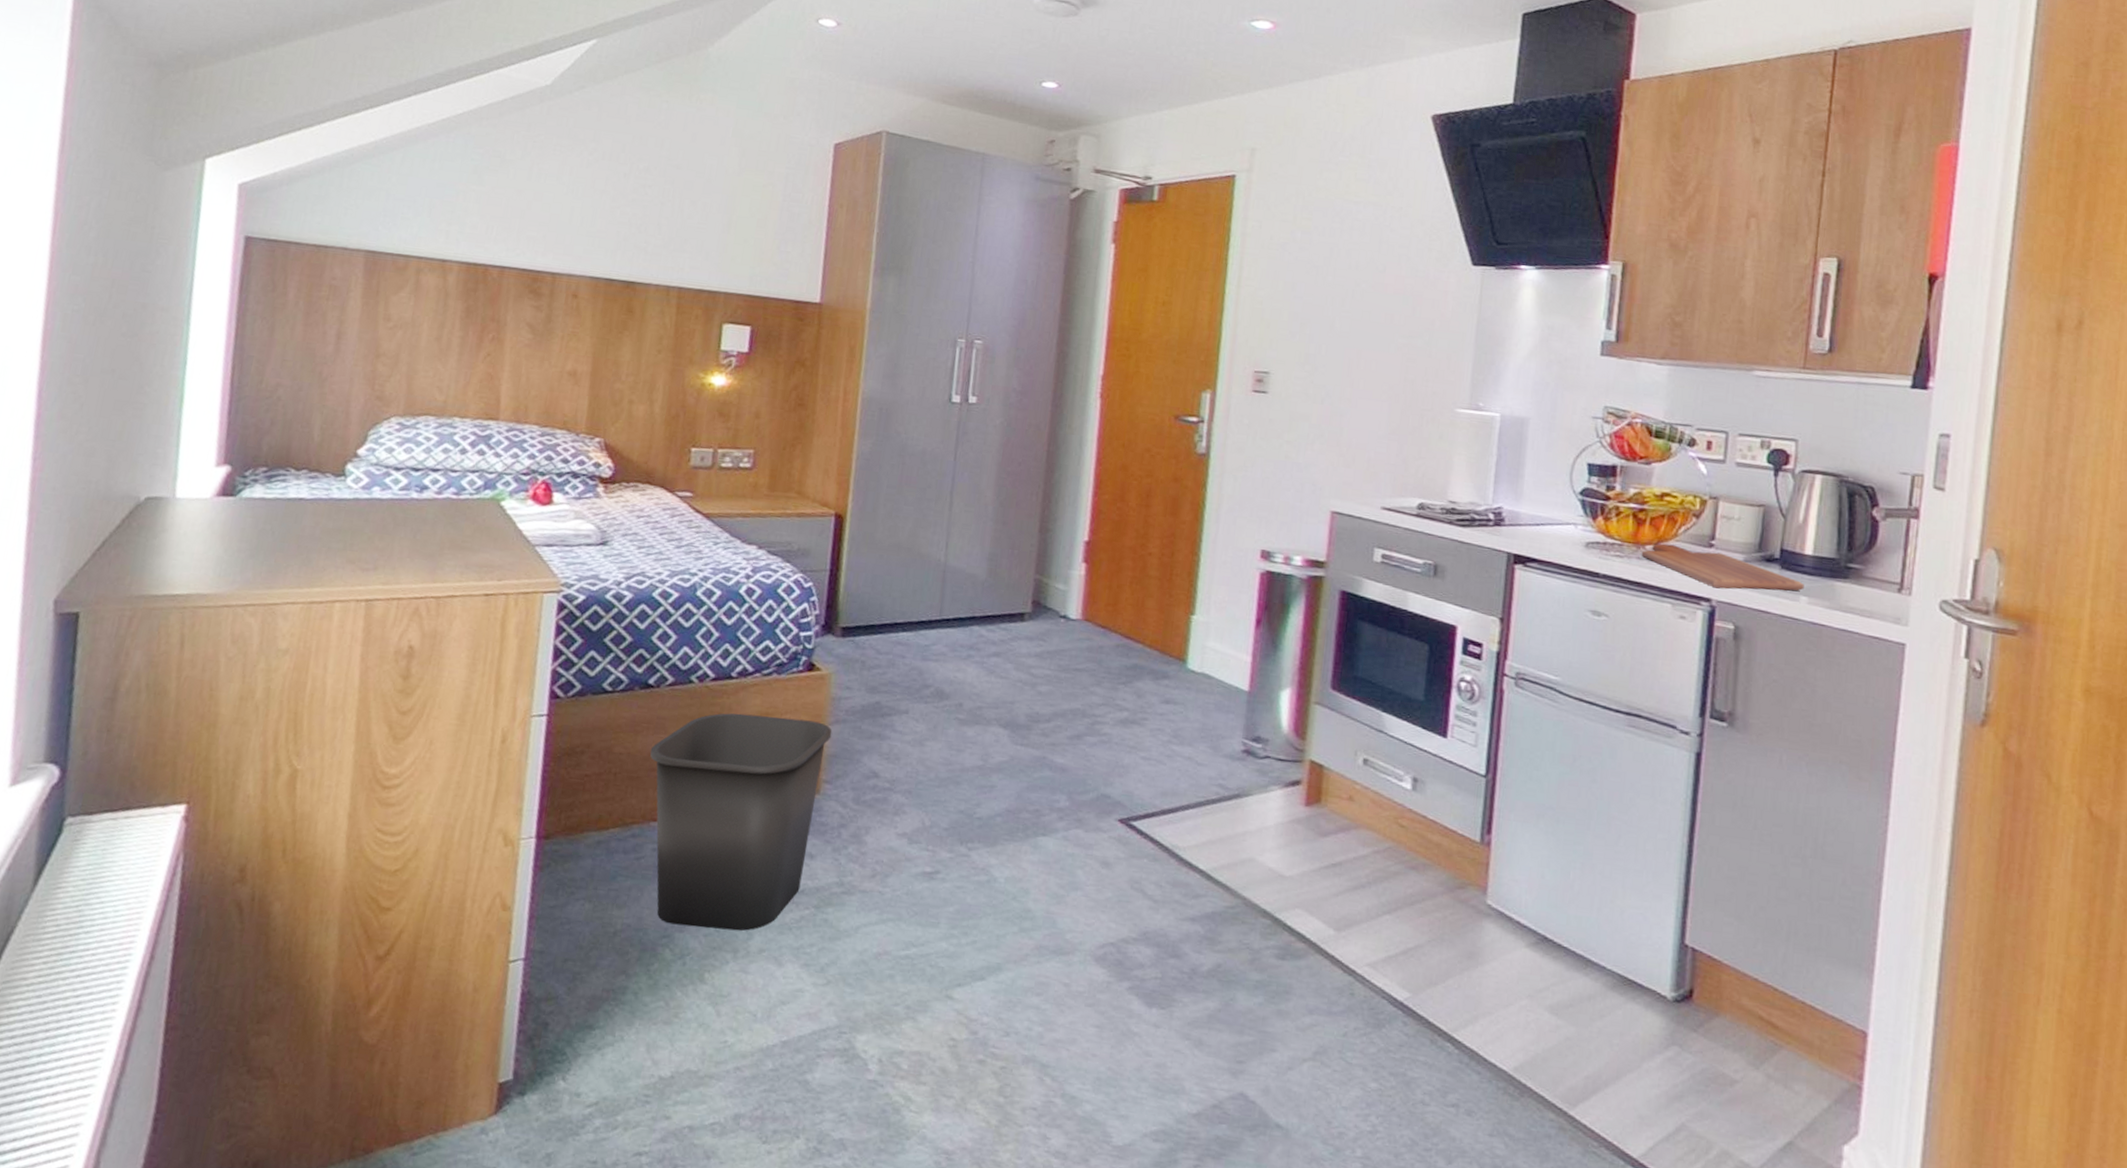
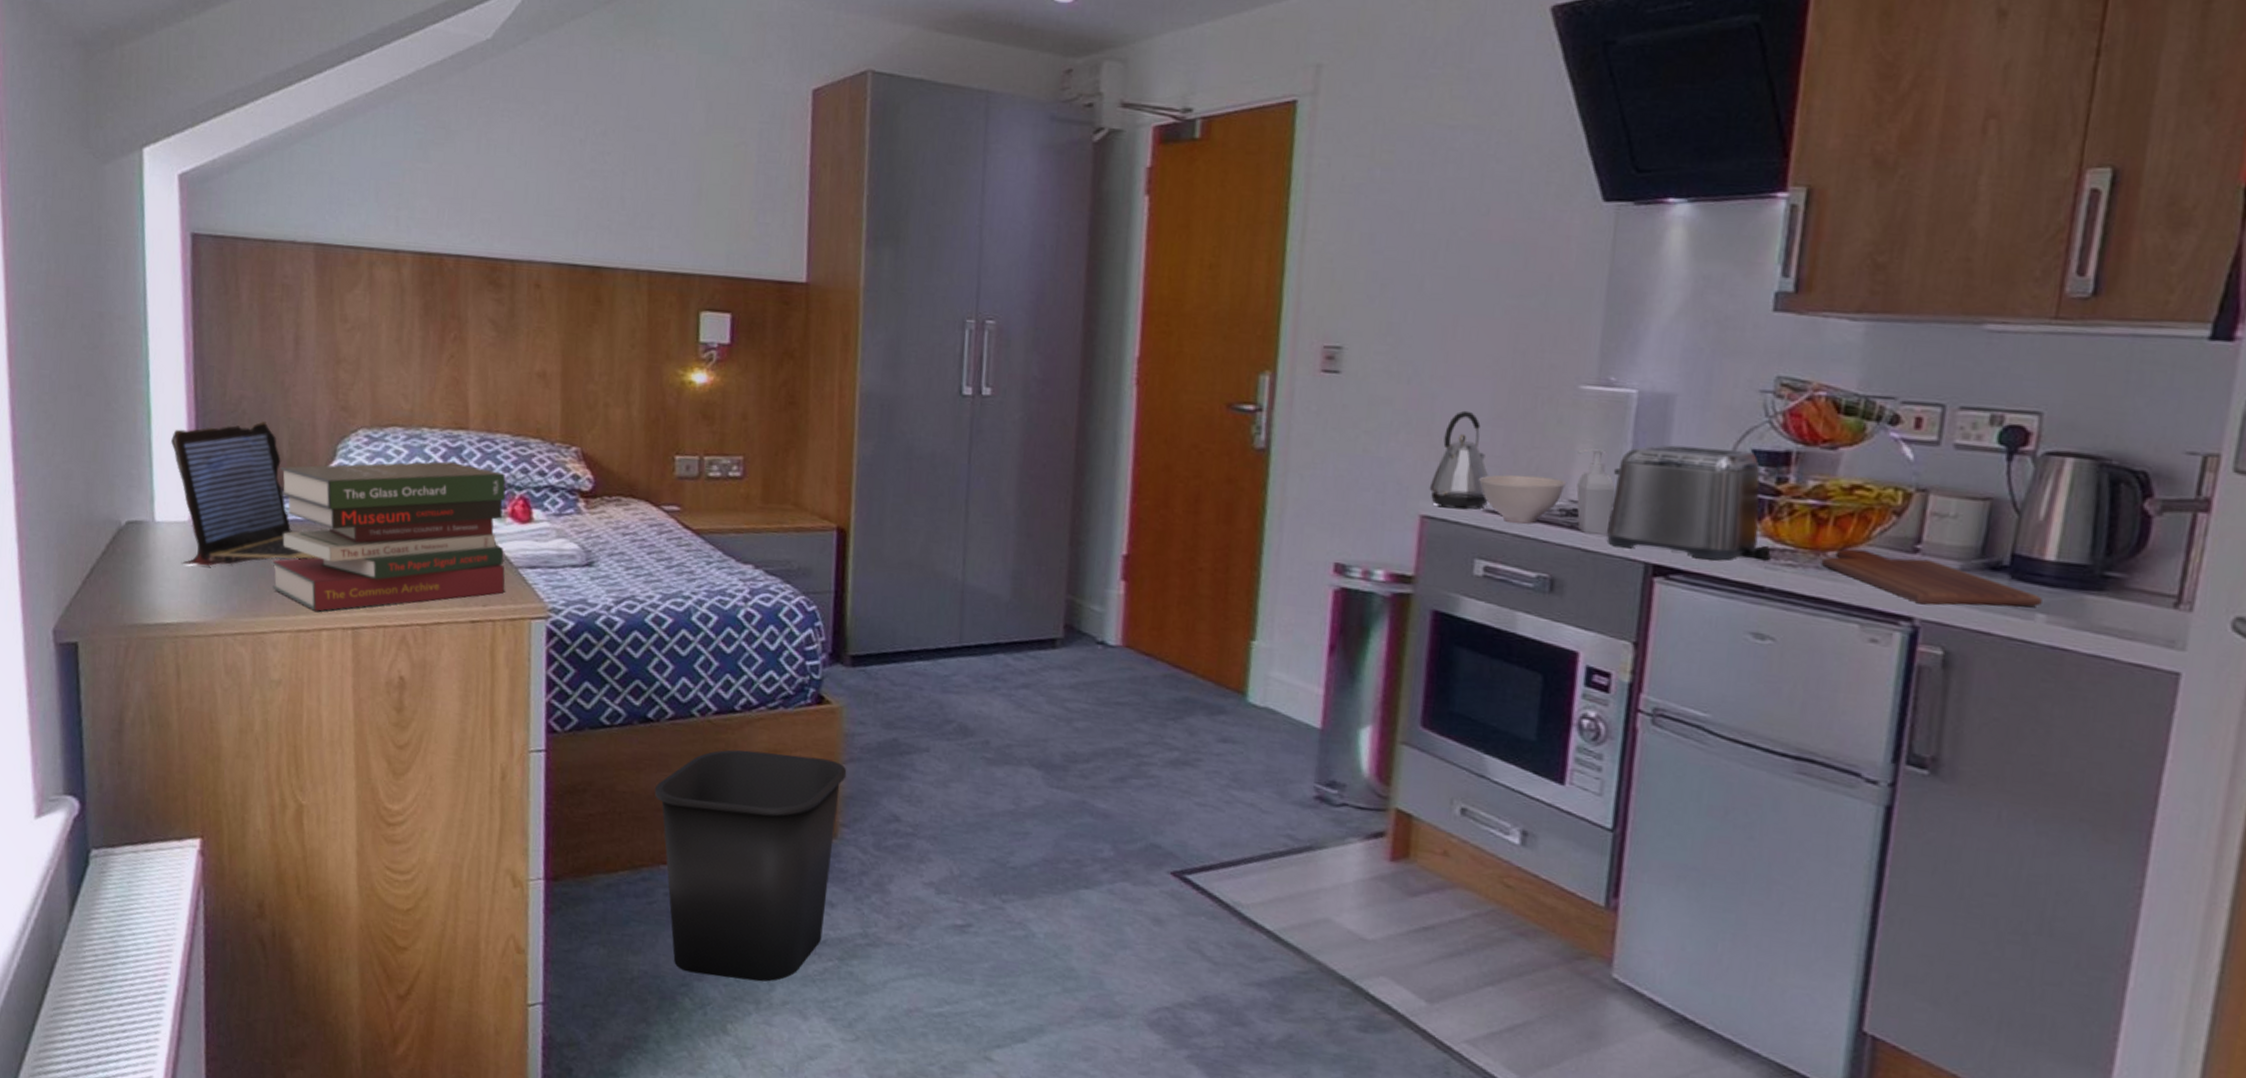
laptop: none [198,407,341,540] -> present [171,421,320,566]
books: none [289,448,530,584] -> present [272,461,506,612]
kettle: none [1338,426,1386,507] -> present [1429,410,1489,510]
bowl: none [1378,479,1446,521] -> present [1479,474,1566,525]
soap bottle: none [1454,458,1484,530] -> present [1576,447,1616,535]
toaster: none [1477,457,1605,553] -> present [1606,444,1773,562]

